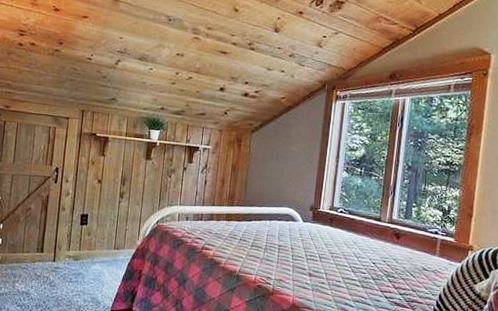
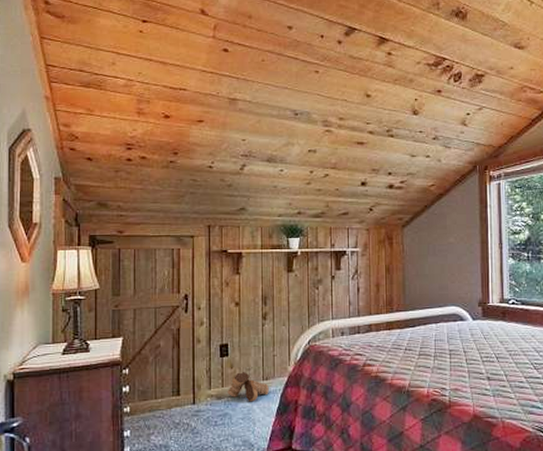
boots: none [83,240,119,267] -> present [227,372,269,402]

